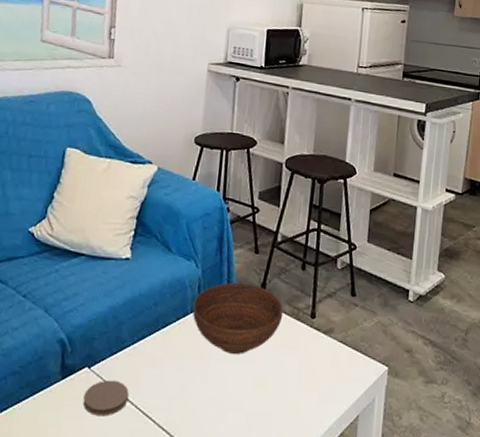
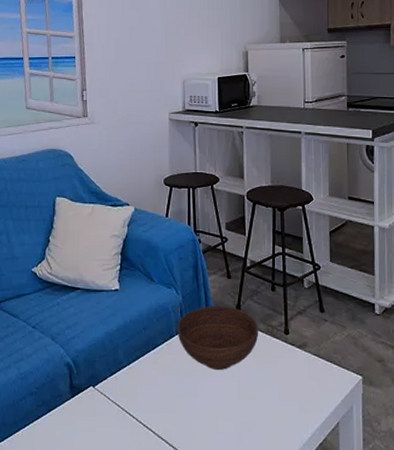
coaster: present [83,379,129,417] -> none [91,396,130,429]

